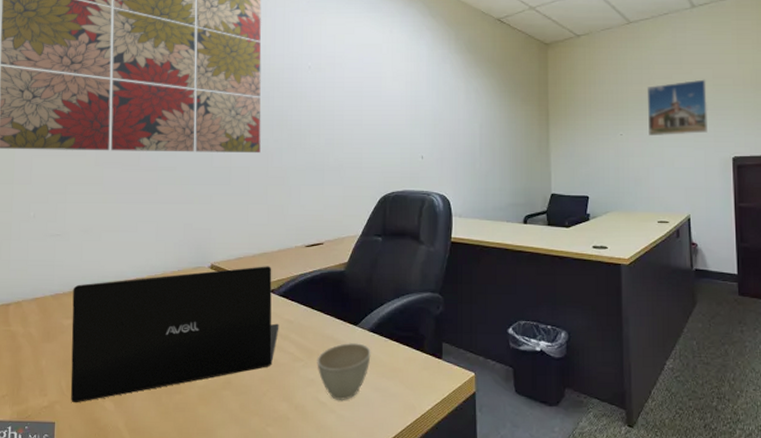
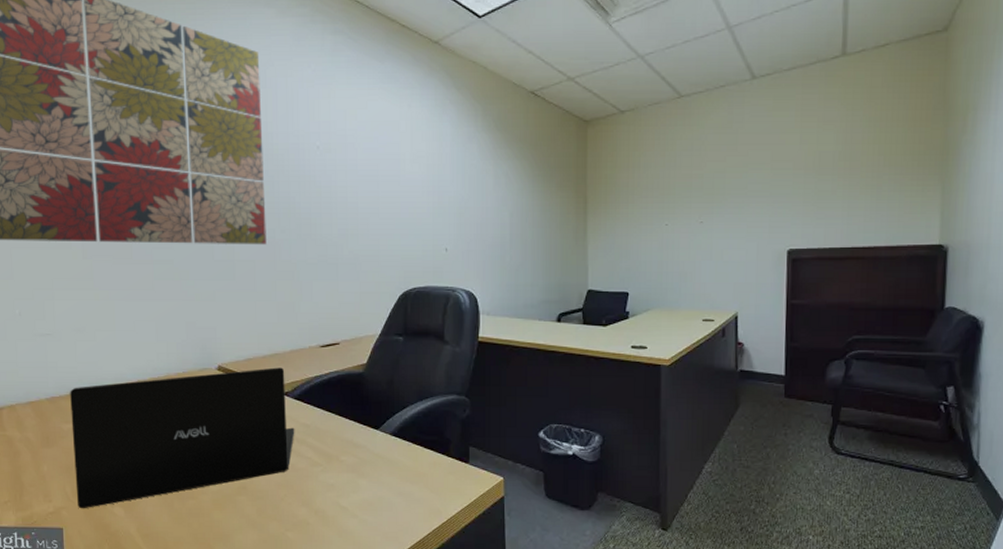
cup: present [317,343,371,400] -> none [336,447,394,505]
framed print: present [647,79,708,137] -> none [696,162,764,227]

